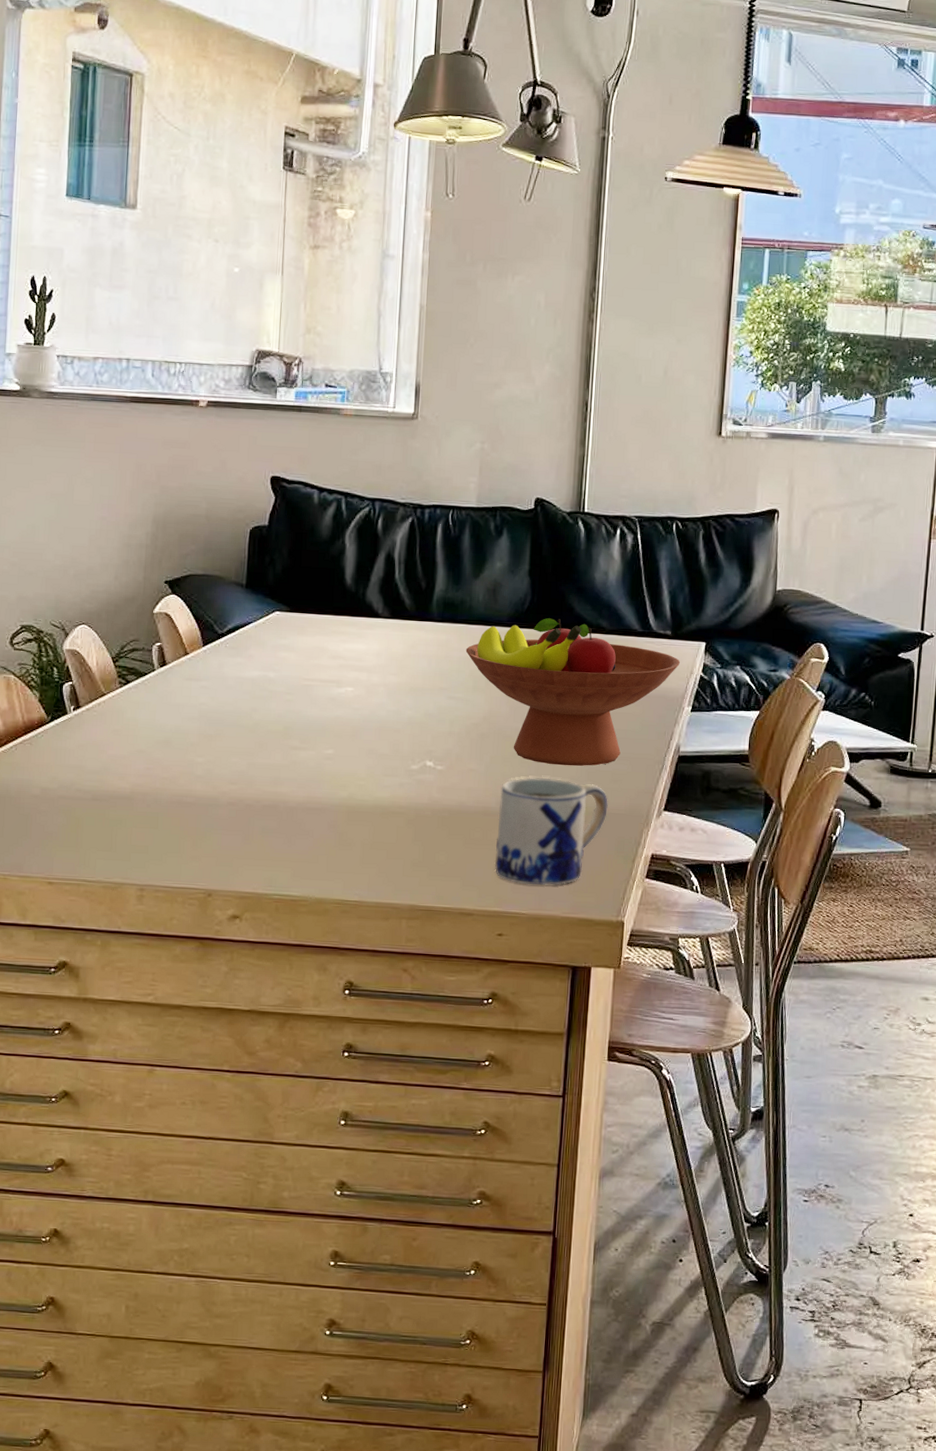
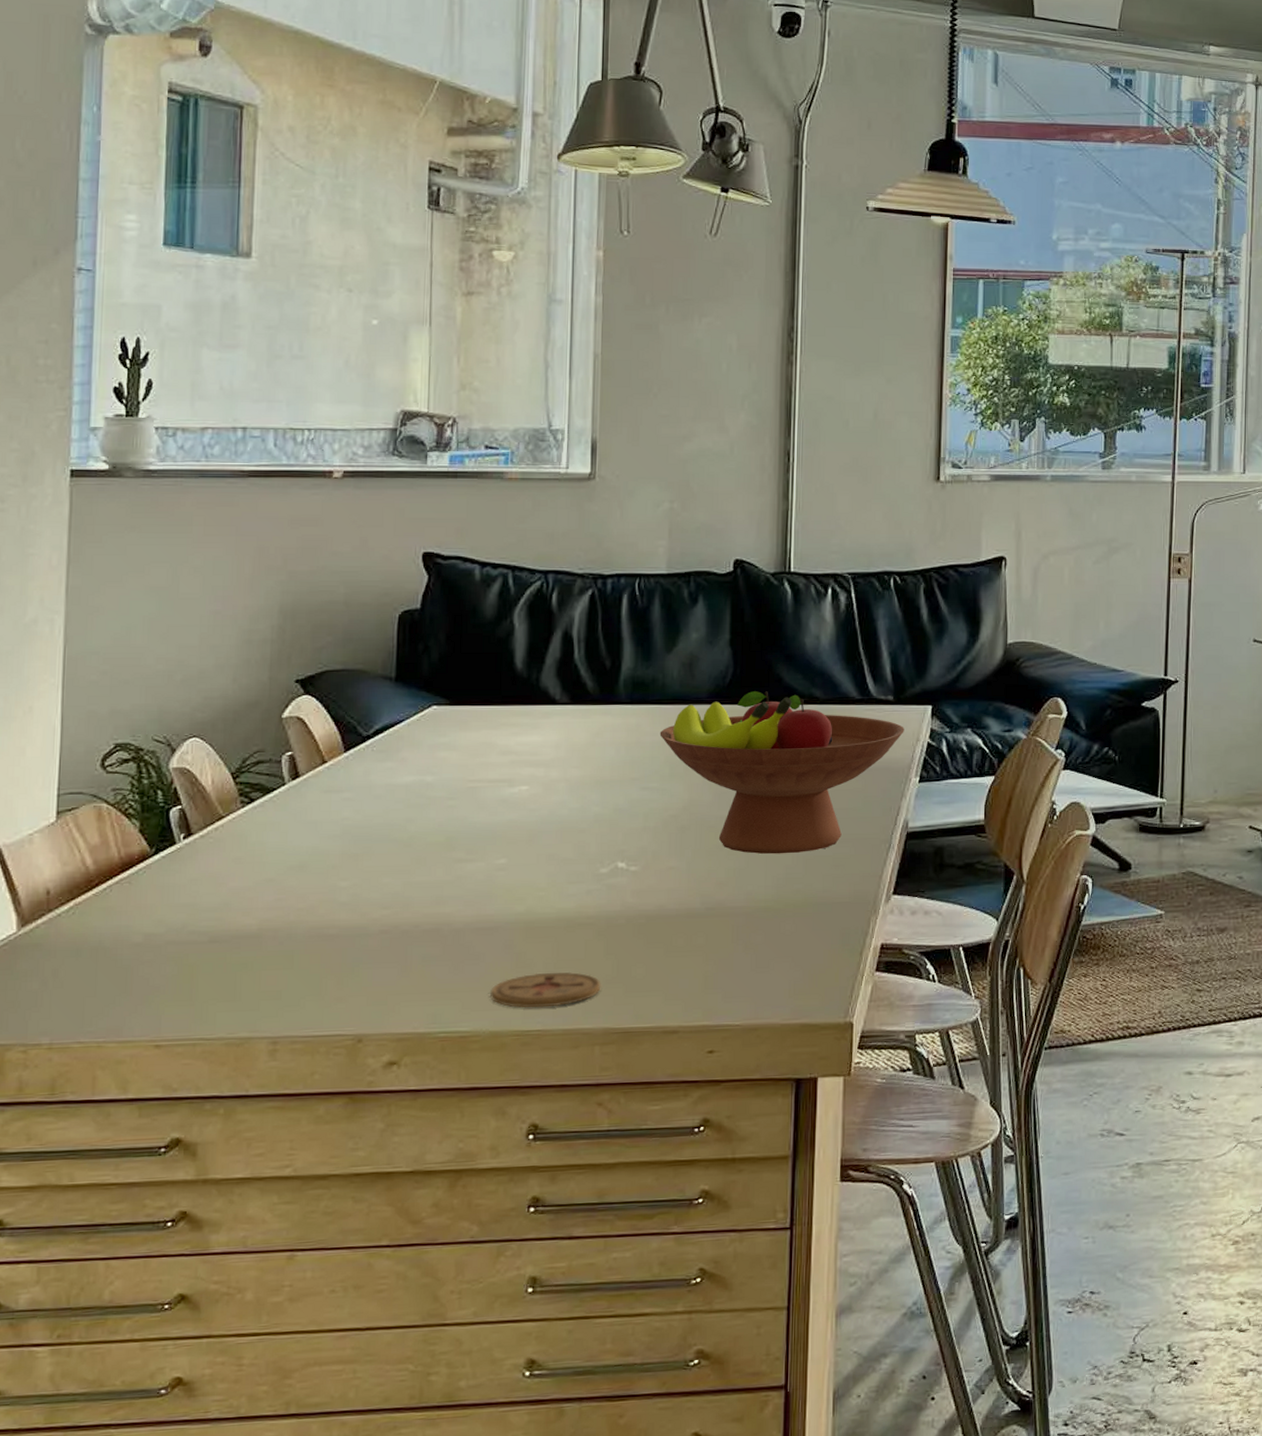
coaster: none [316,851,409,882] -> present [489,971,601,1008]
mug: present [494,778,608,886] -> none [701,869,830,992]

